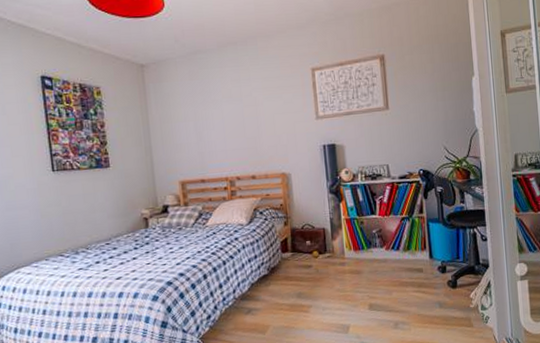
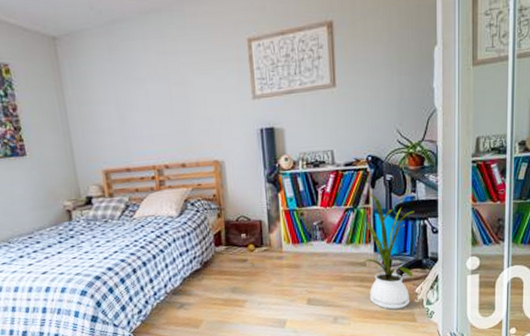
house plant: none [420,203,468,315] -> present [364,192,415,310]

